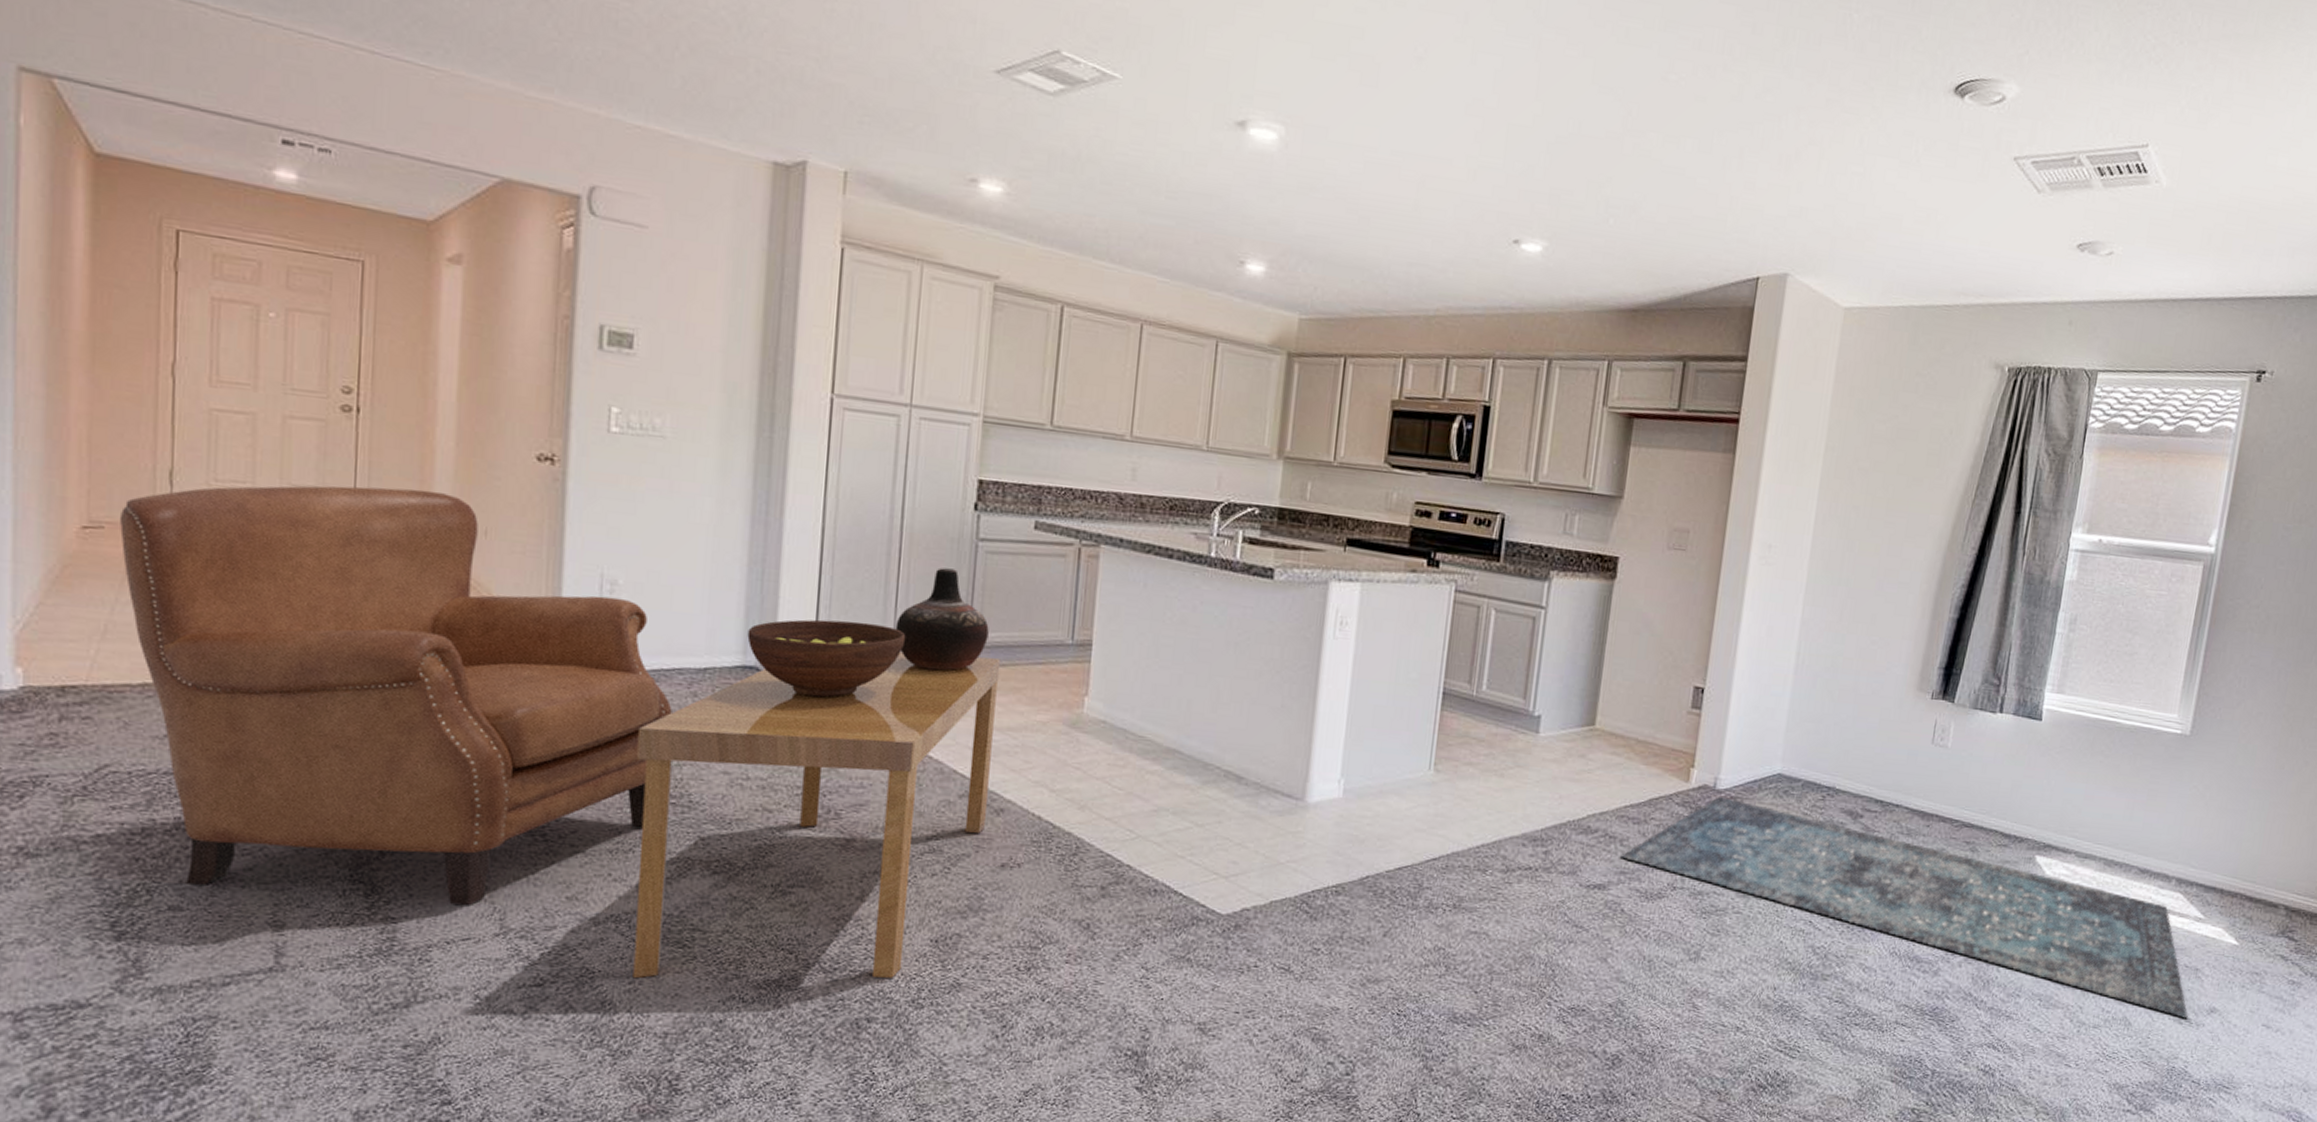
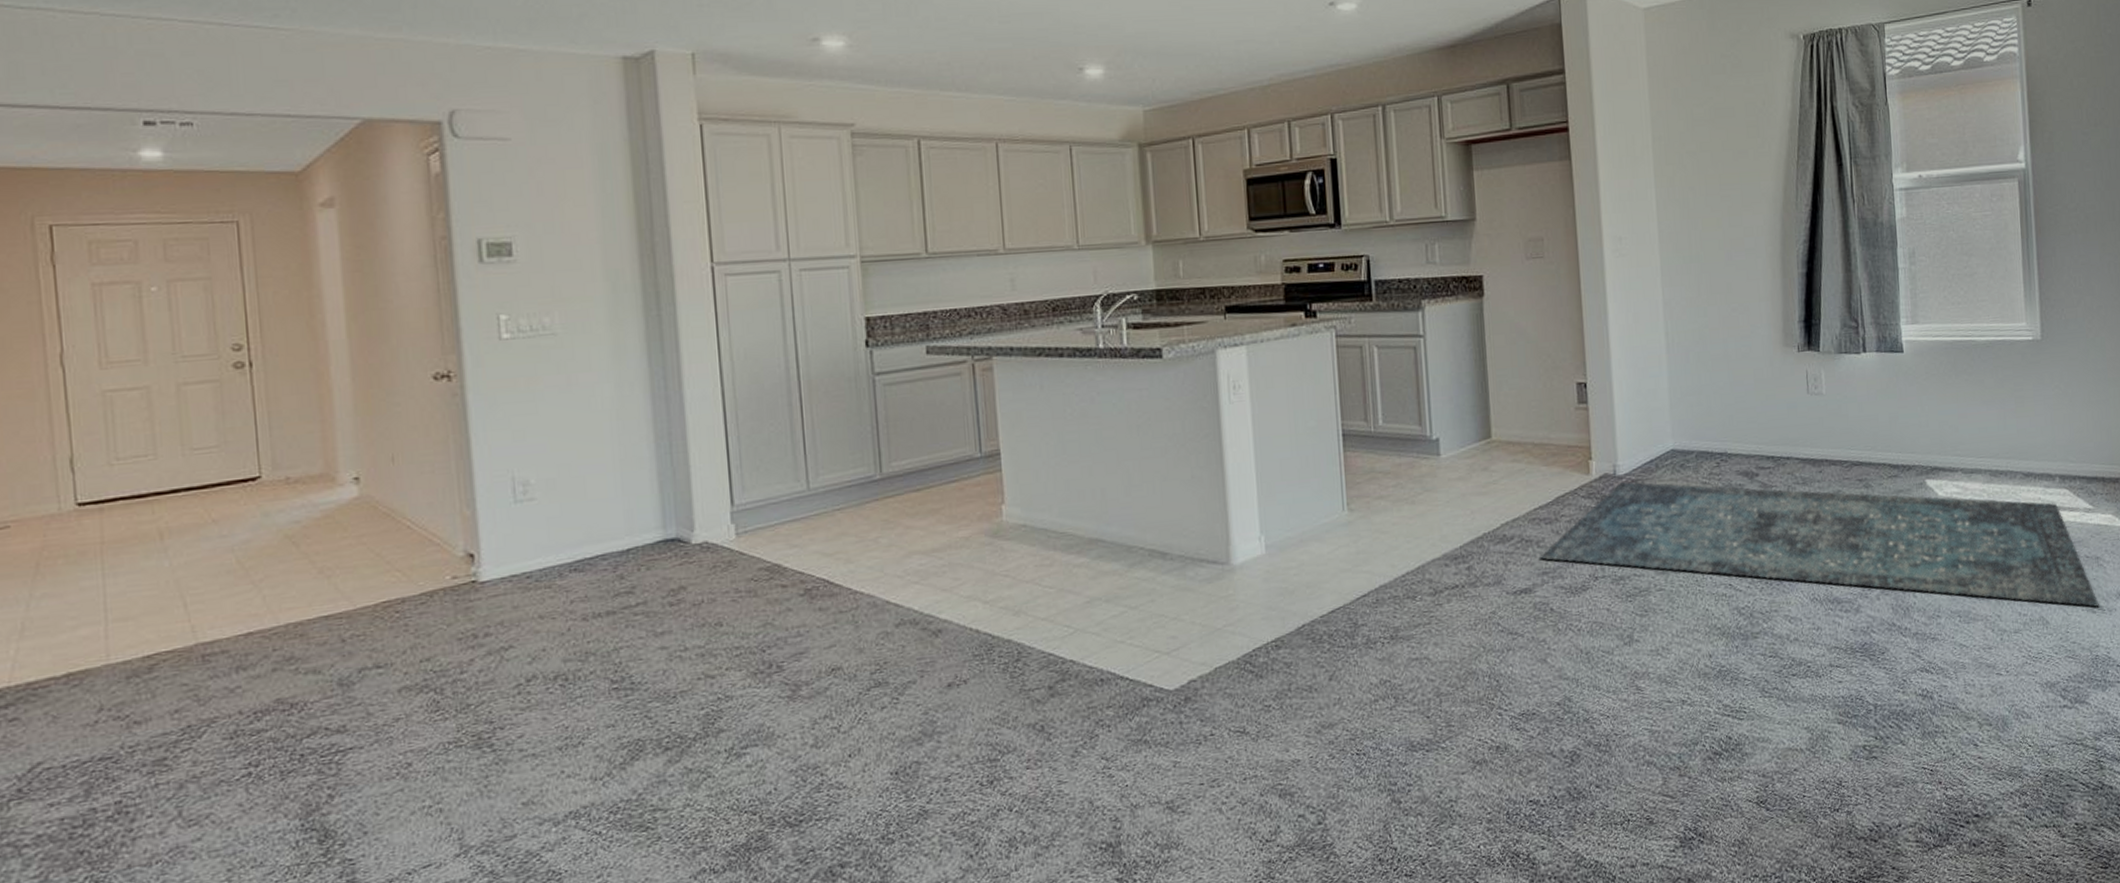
chair: present [119,485,672,905] -> none [24,428,602,867]
dining table: present [632,651,1001,979] -> none [570,485,926,872]
fruit bowl: present [747,619,906,698] -> none [664,474,820,558]
vase: present [895,568,989,671] -> none [807,407,899,509]

